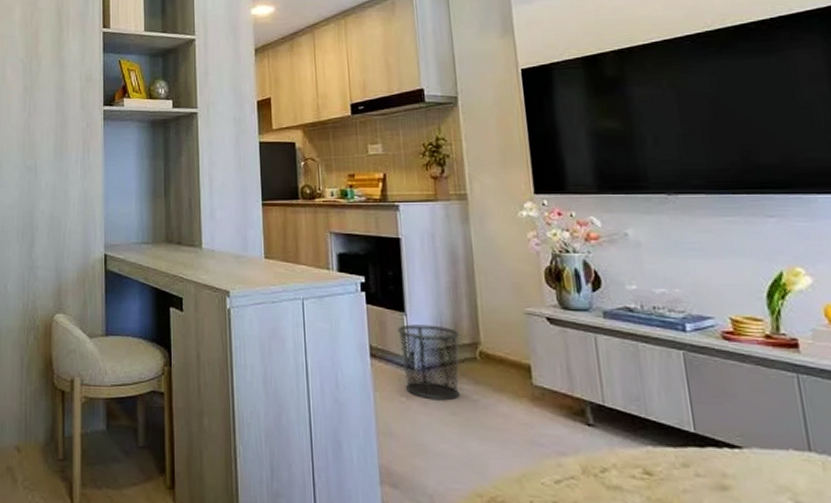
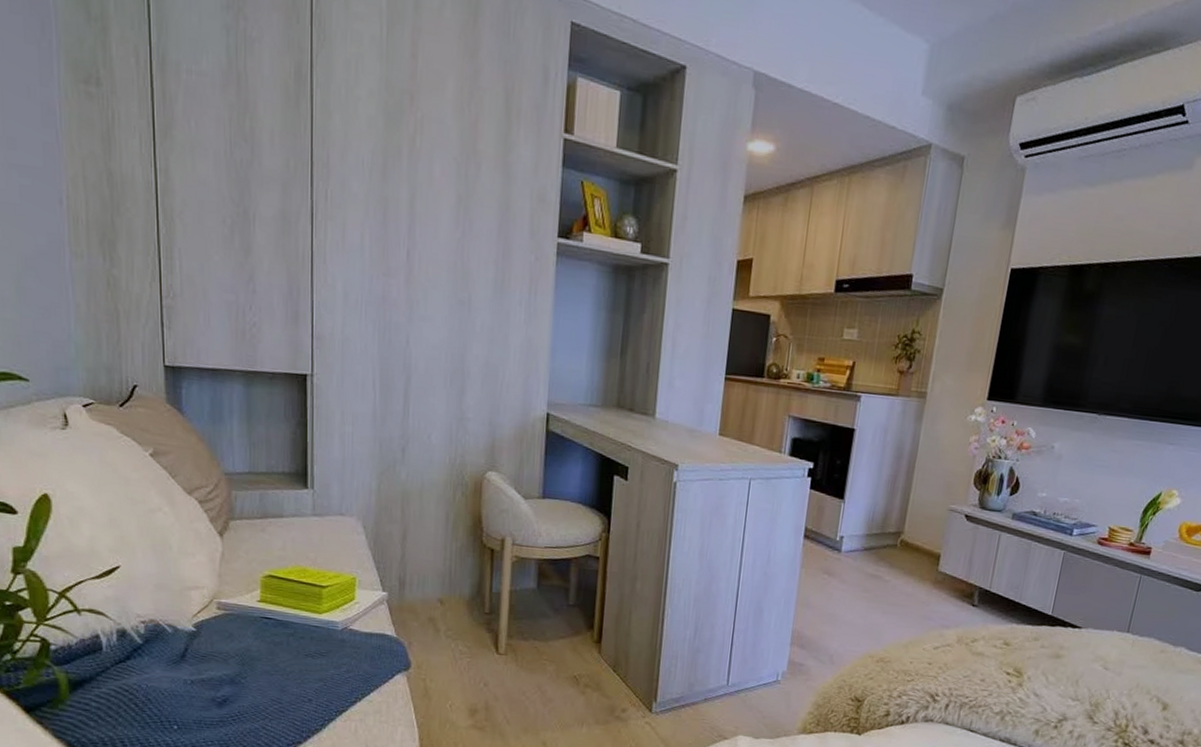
waste bin: present [397,324,460,401] -> none [830,511,887,579]

